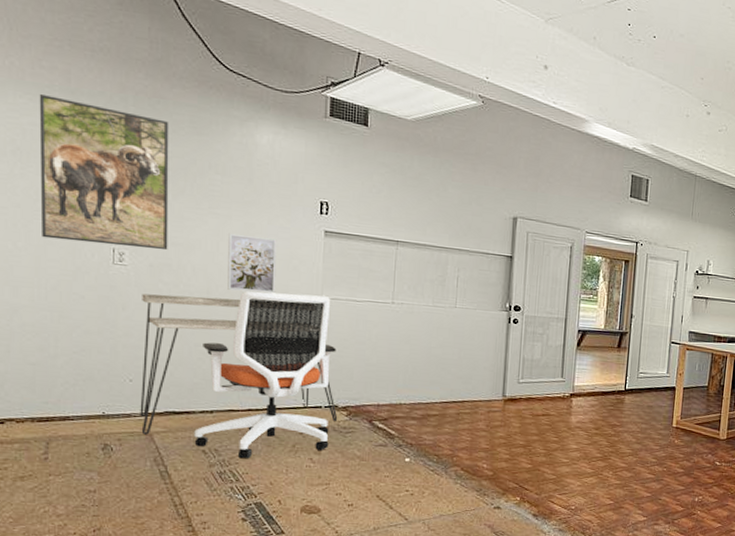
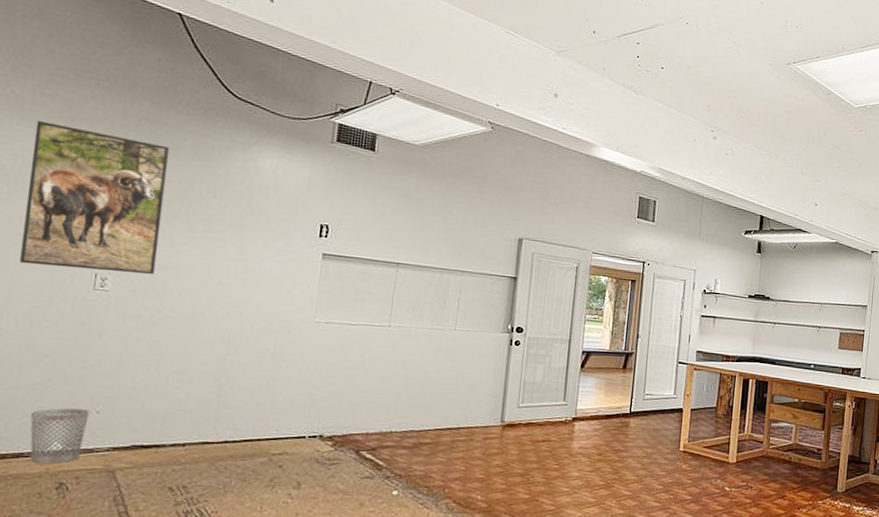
wastebasket: none [71,376,123,427] -> present [30,408,90,464]
desk: present [140,293,338,435] -> none [103,320,322,472]
office chair: present [194,291,337,459] -> none [161,316,326,496]
wall art: present [227,233,277,293] -> none [214,256,272,318]

